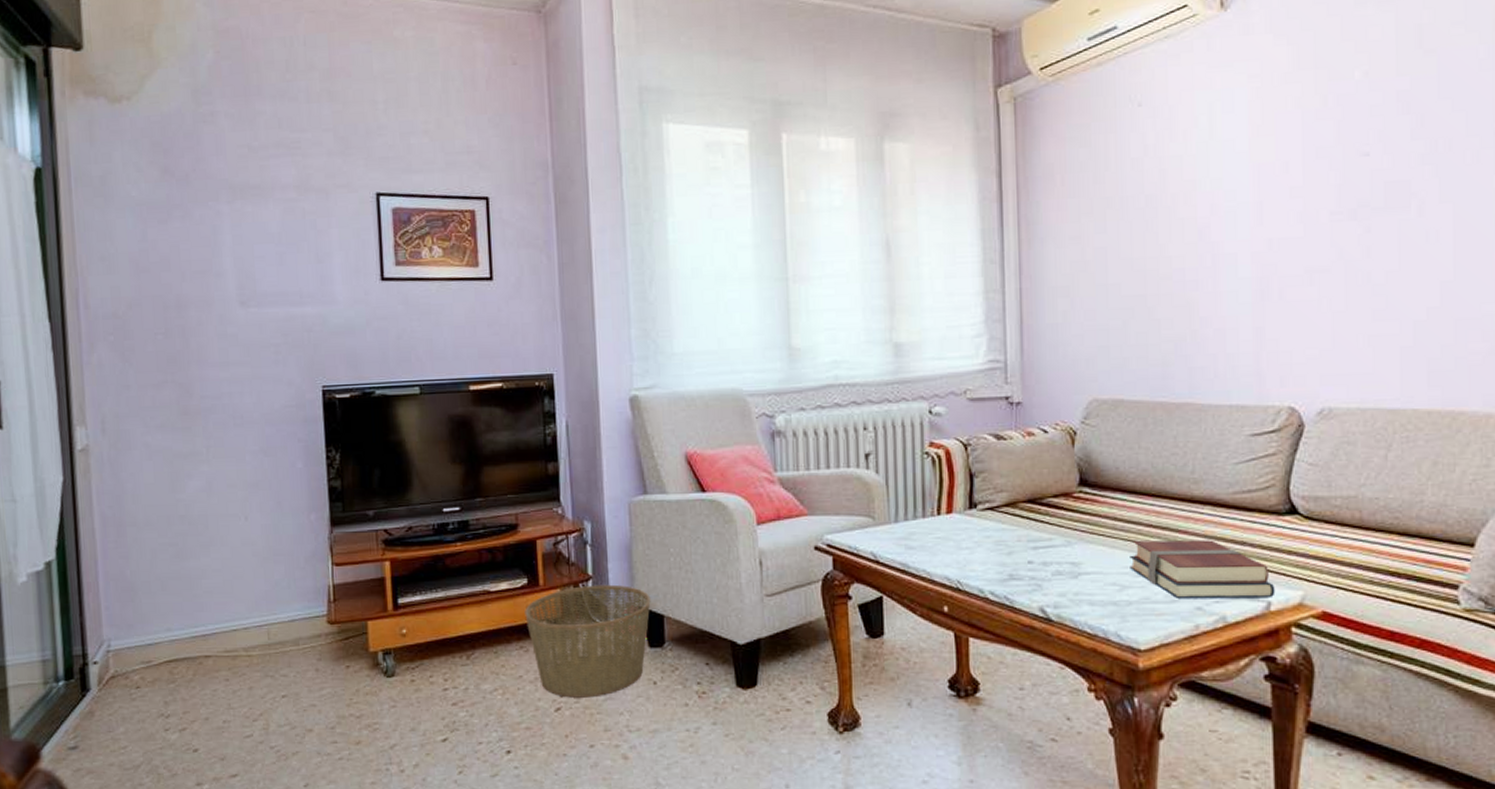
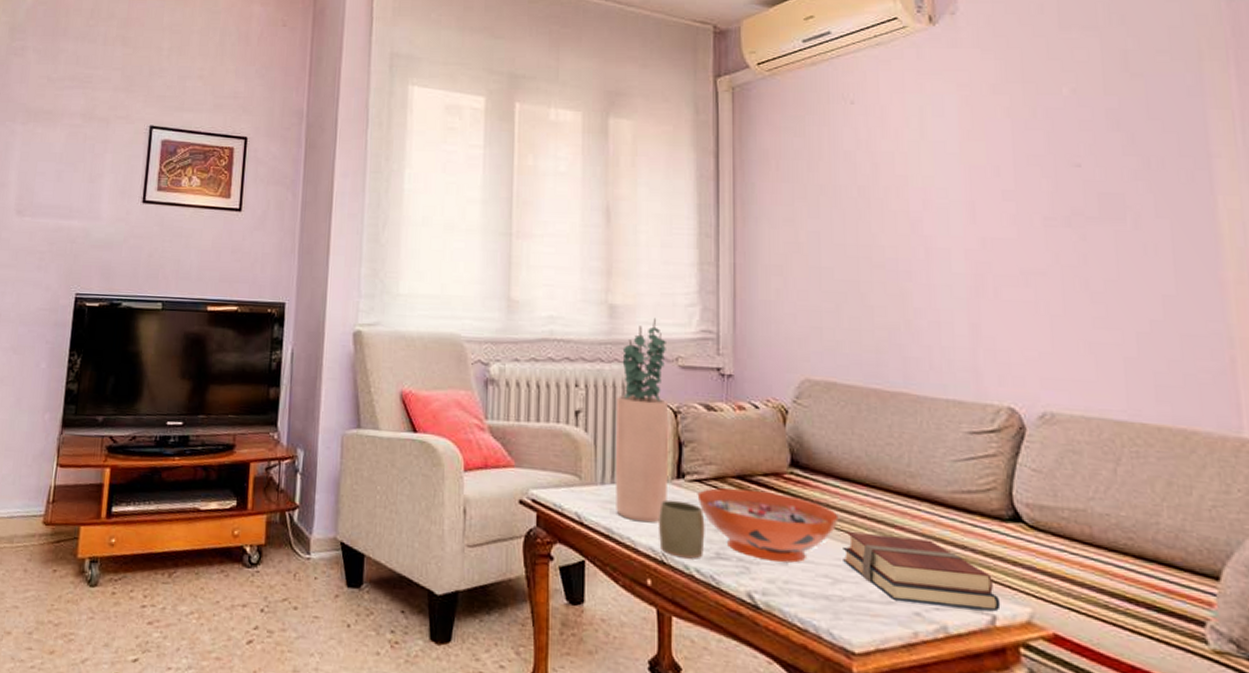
basket: present [525,584,651,698] -> none [229,514,353,633]
vase: none [905,352,960,554] -> present [615,317,667,523]
mug: none [952,529,998,583] -> present [658,500,705,559]
decorative bowl: none [989,511,1126,576] -> present [697,488,839,563]

